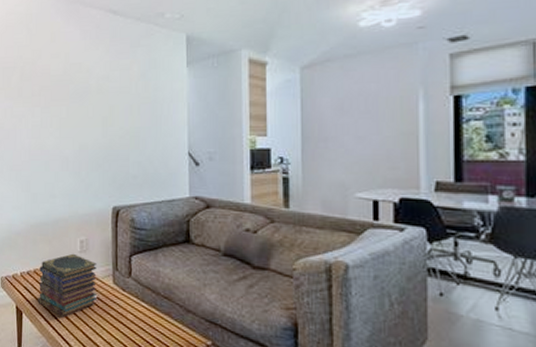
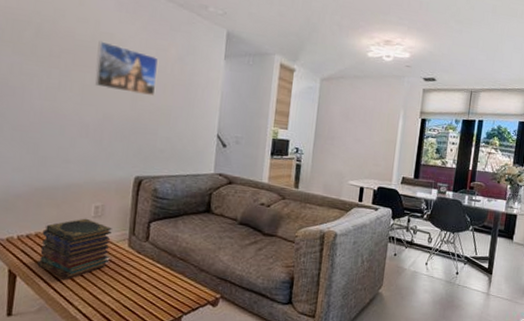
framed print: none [69,72,123,120] -> present [95,41,158,97]

